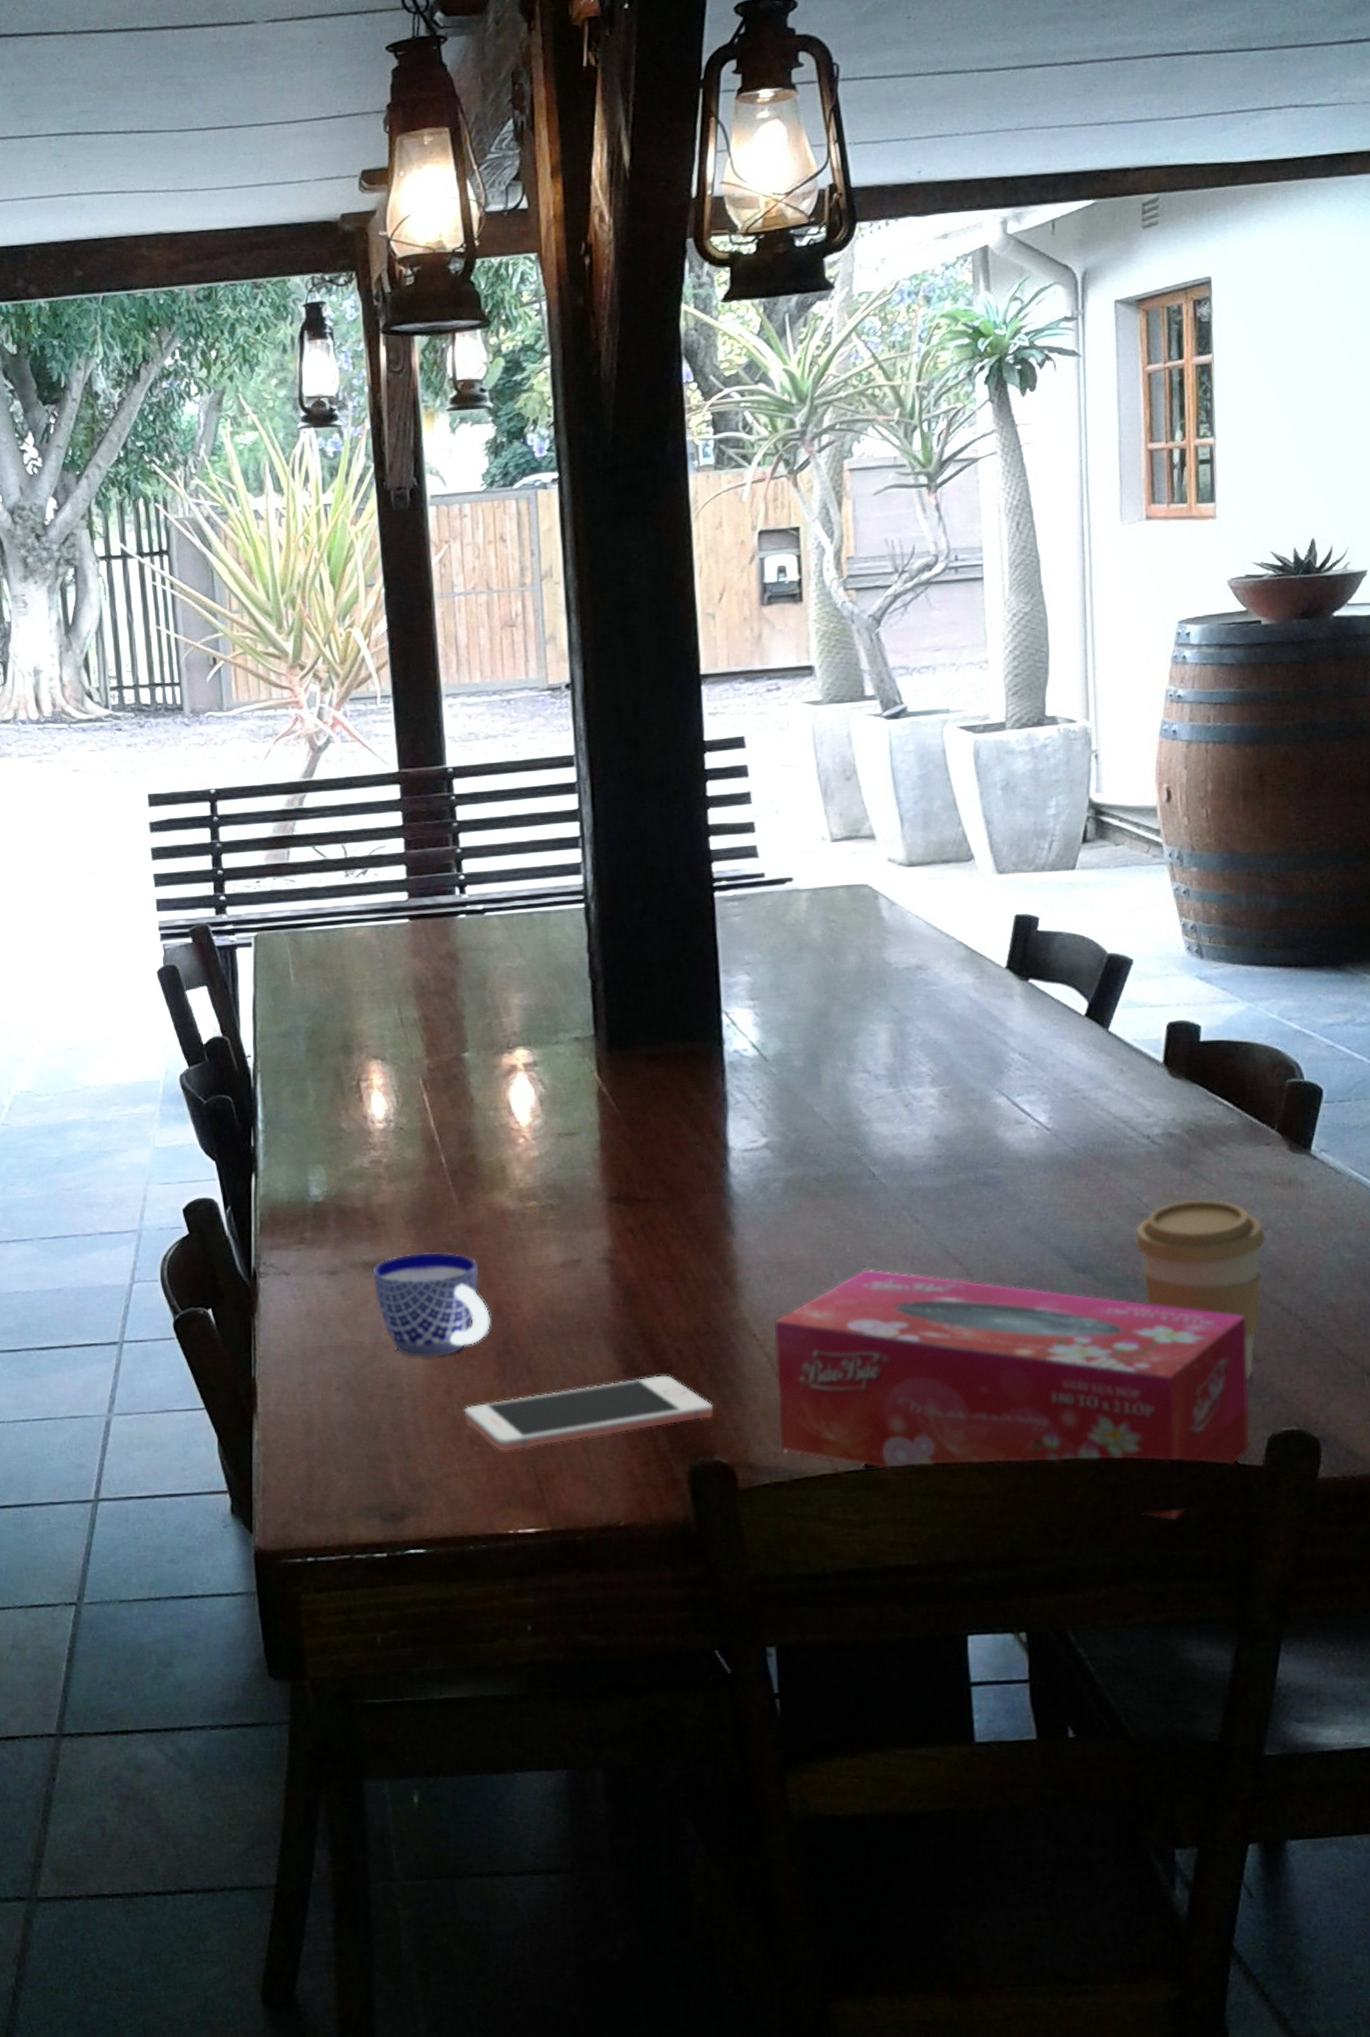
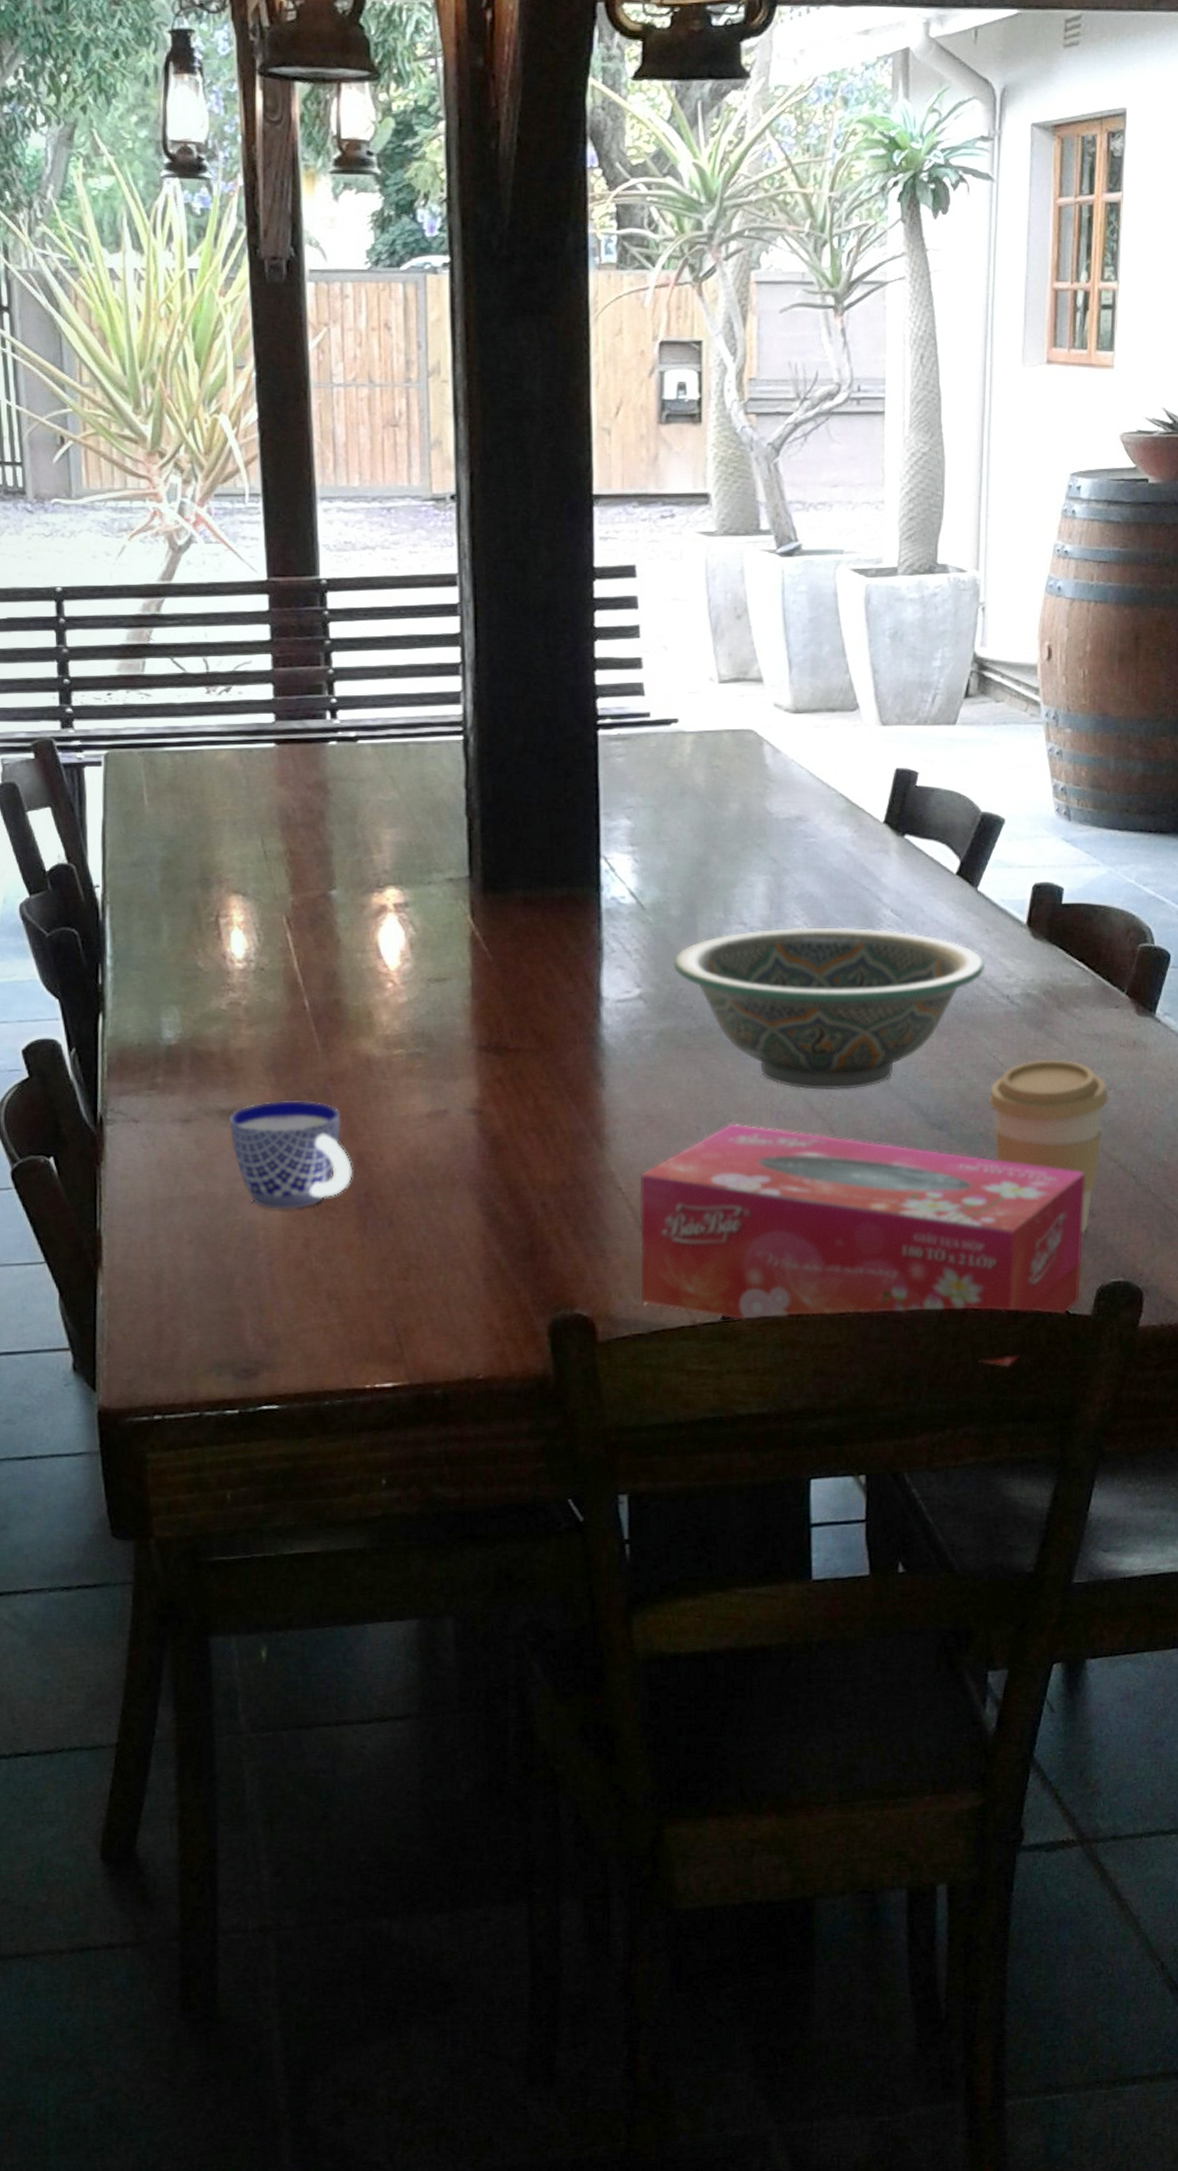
cell phone: present [464,1375,714,1452] -> none [322,1228,577,1306]
decorative bowl: none [798,1072,1121,1234] -> present [673,927,985,1090]

